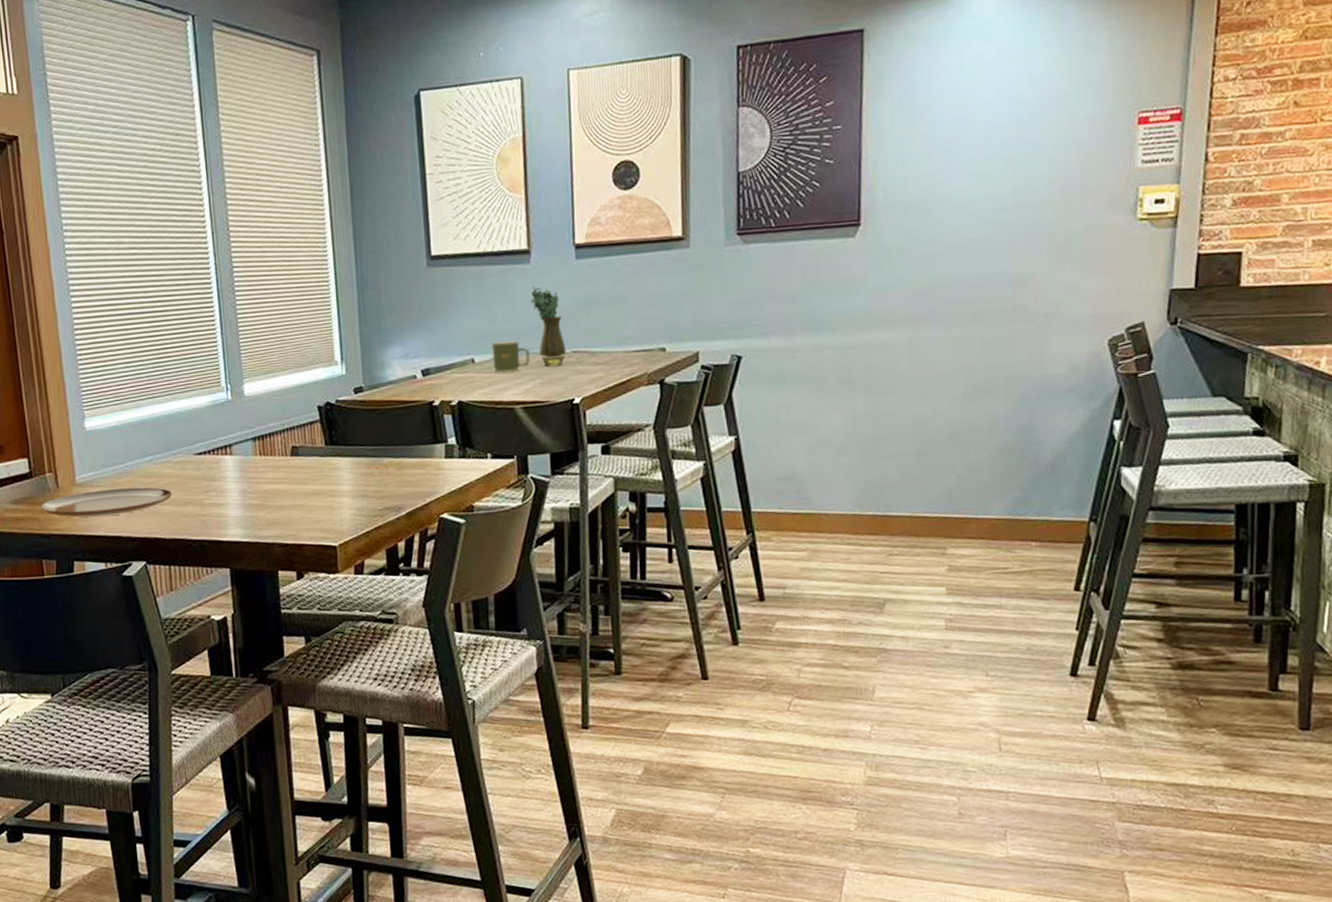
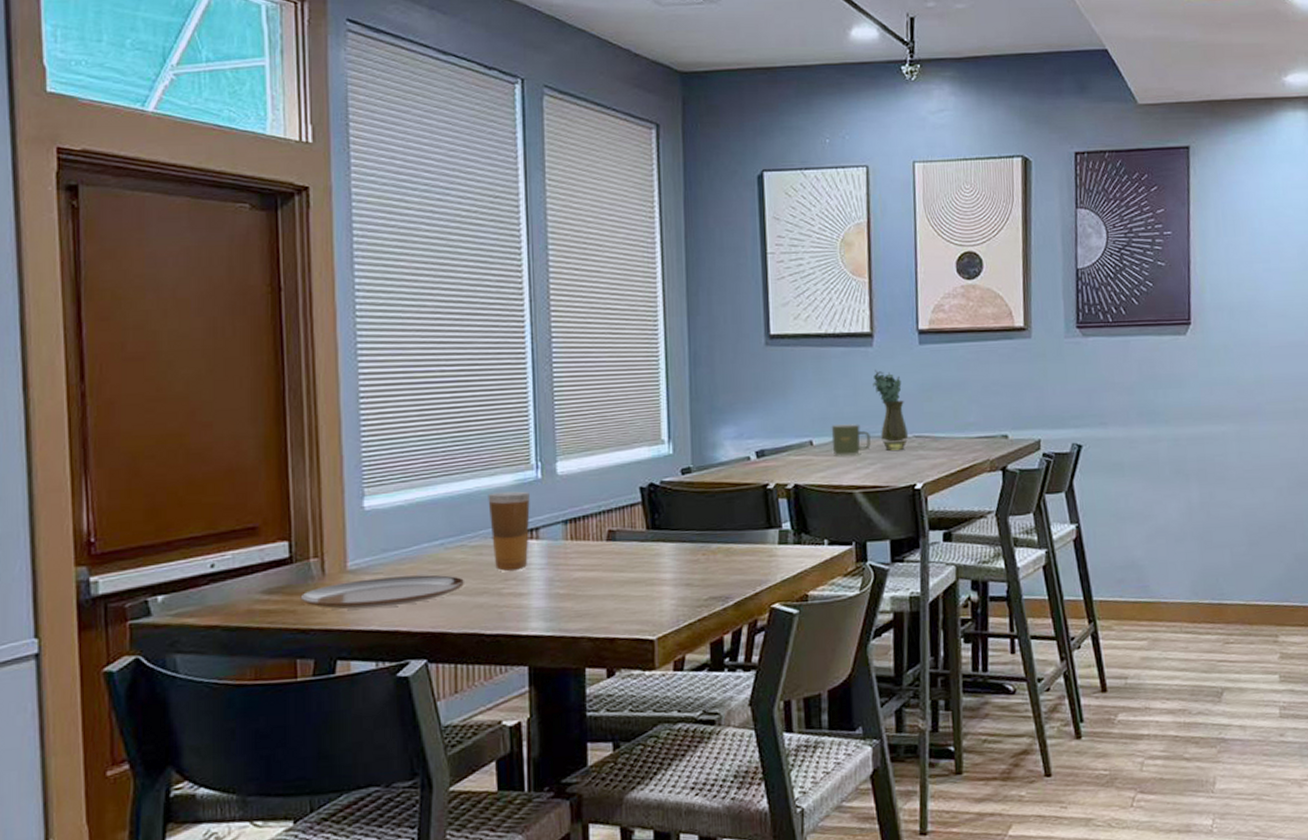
beverage cup: none [187,411,224,485] -> present [488,491,530,572]

